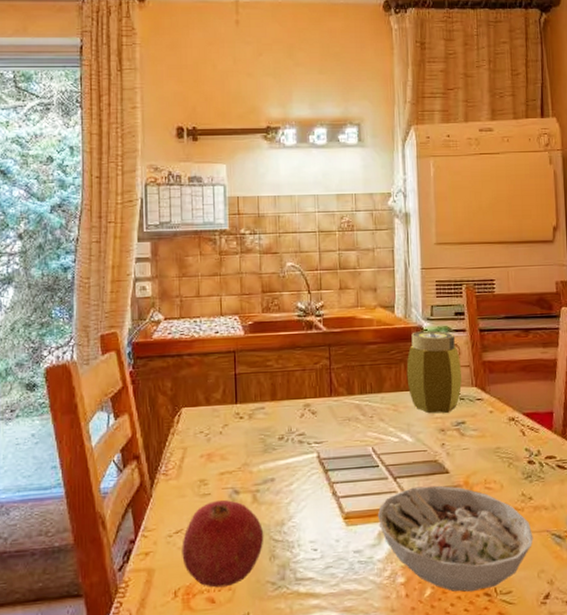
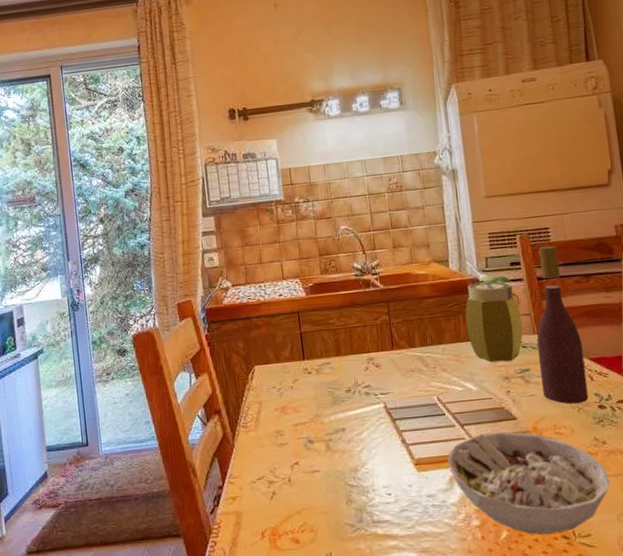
fruit: present [182,499,264,588] -> none [265,448,340,530]
wine bottle: none [474,298,520,459] -> present [536,245,589,404]

